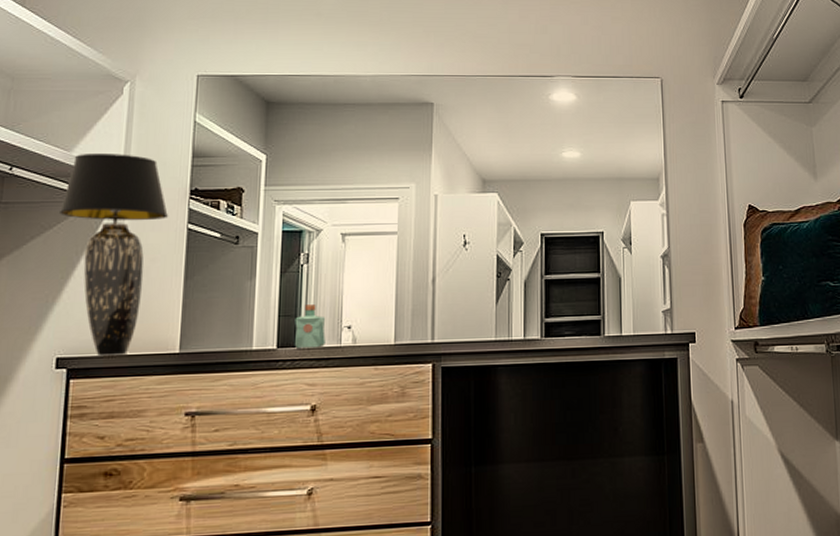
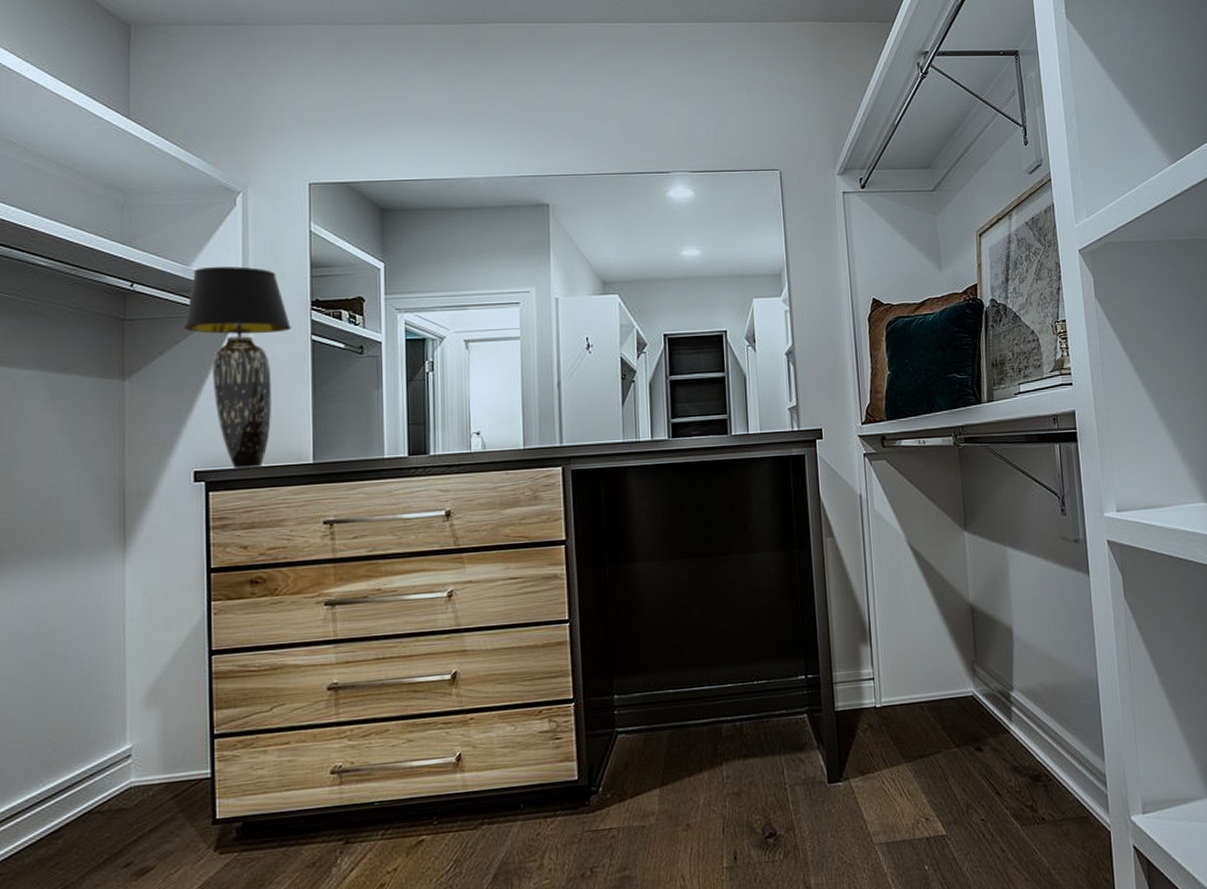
perfume: present [294,304,326,349] -> none [424,412,455,456]

